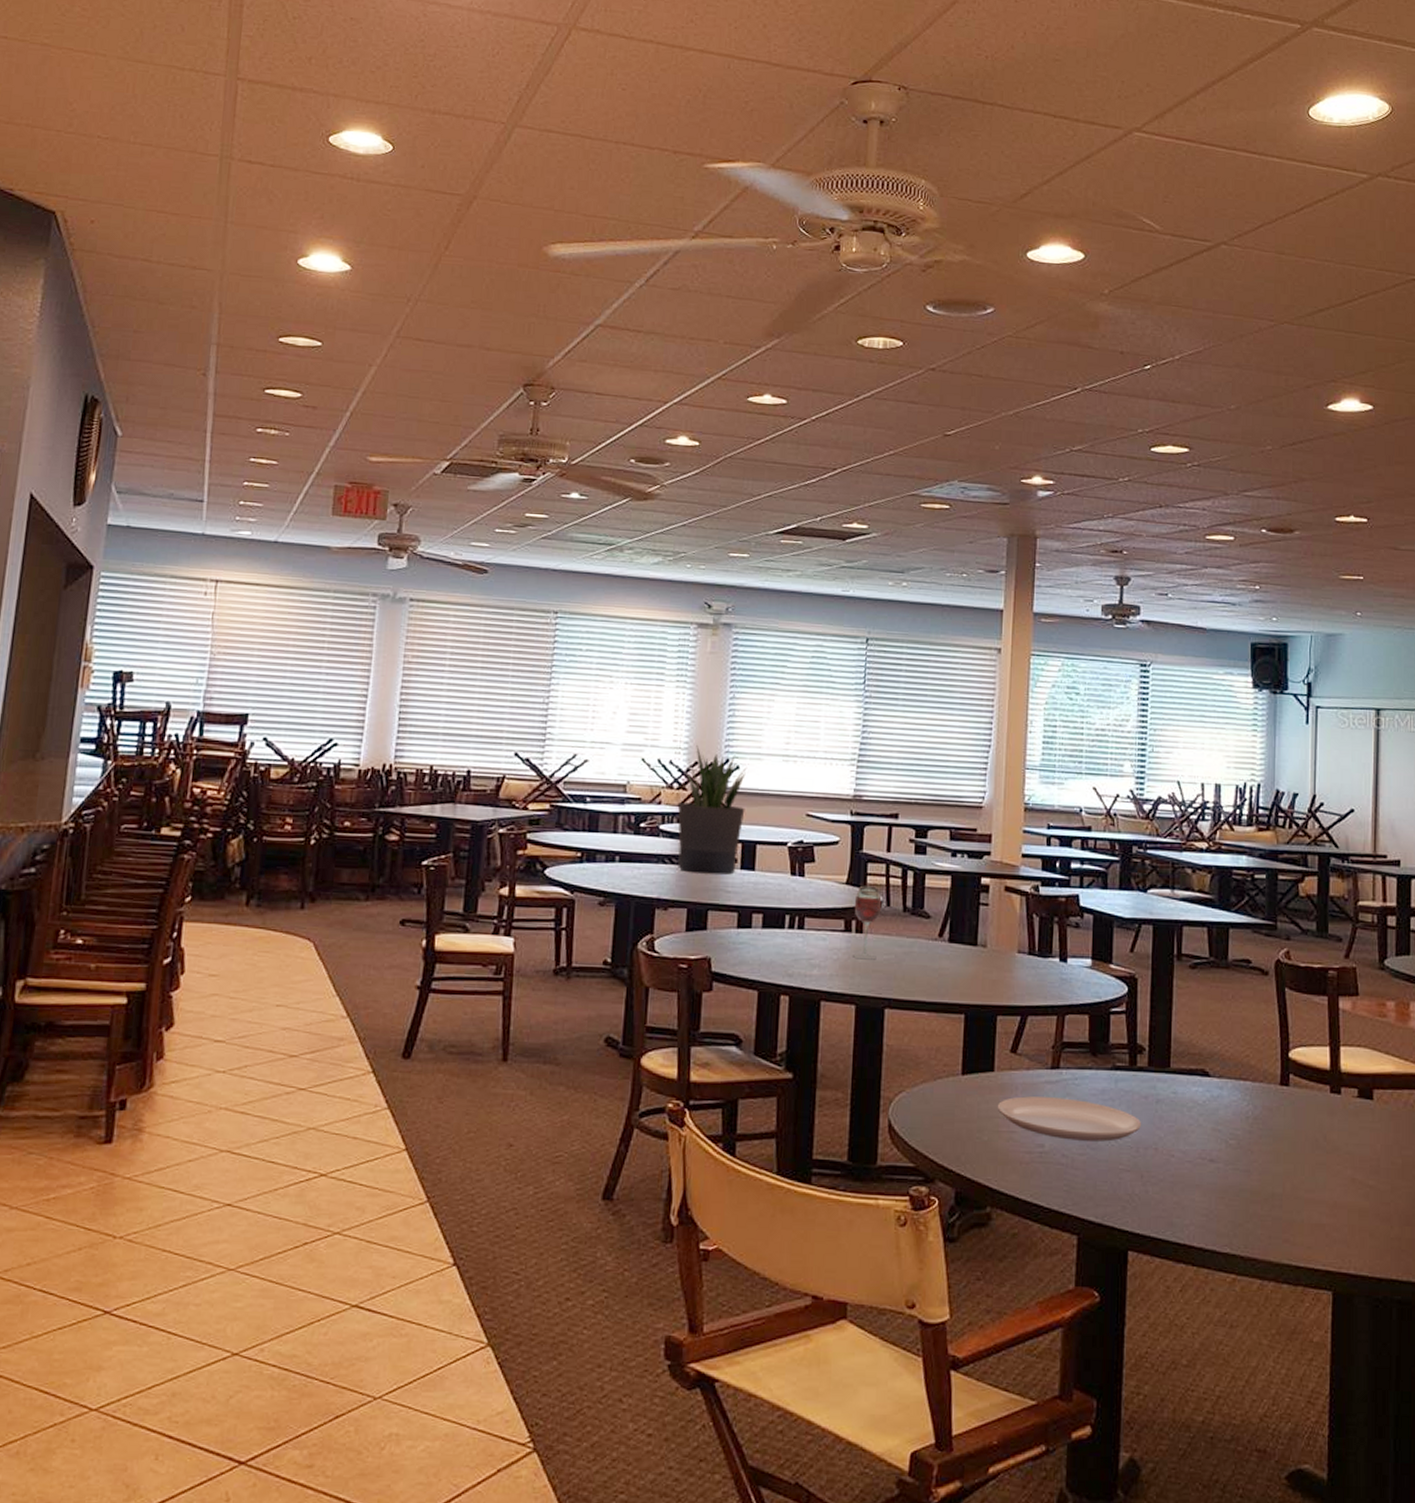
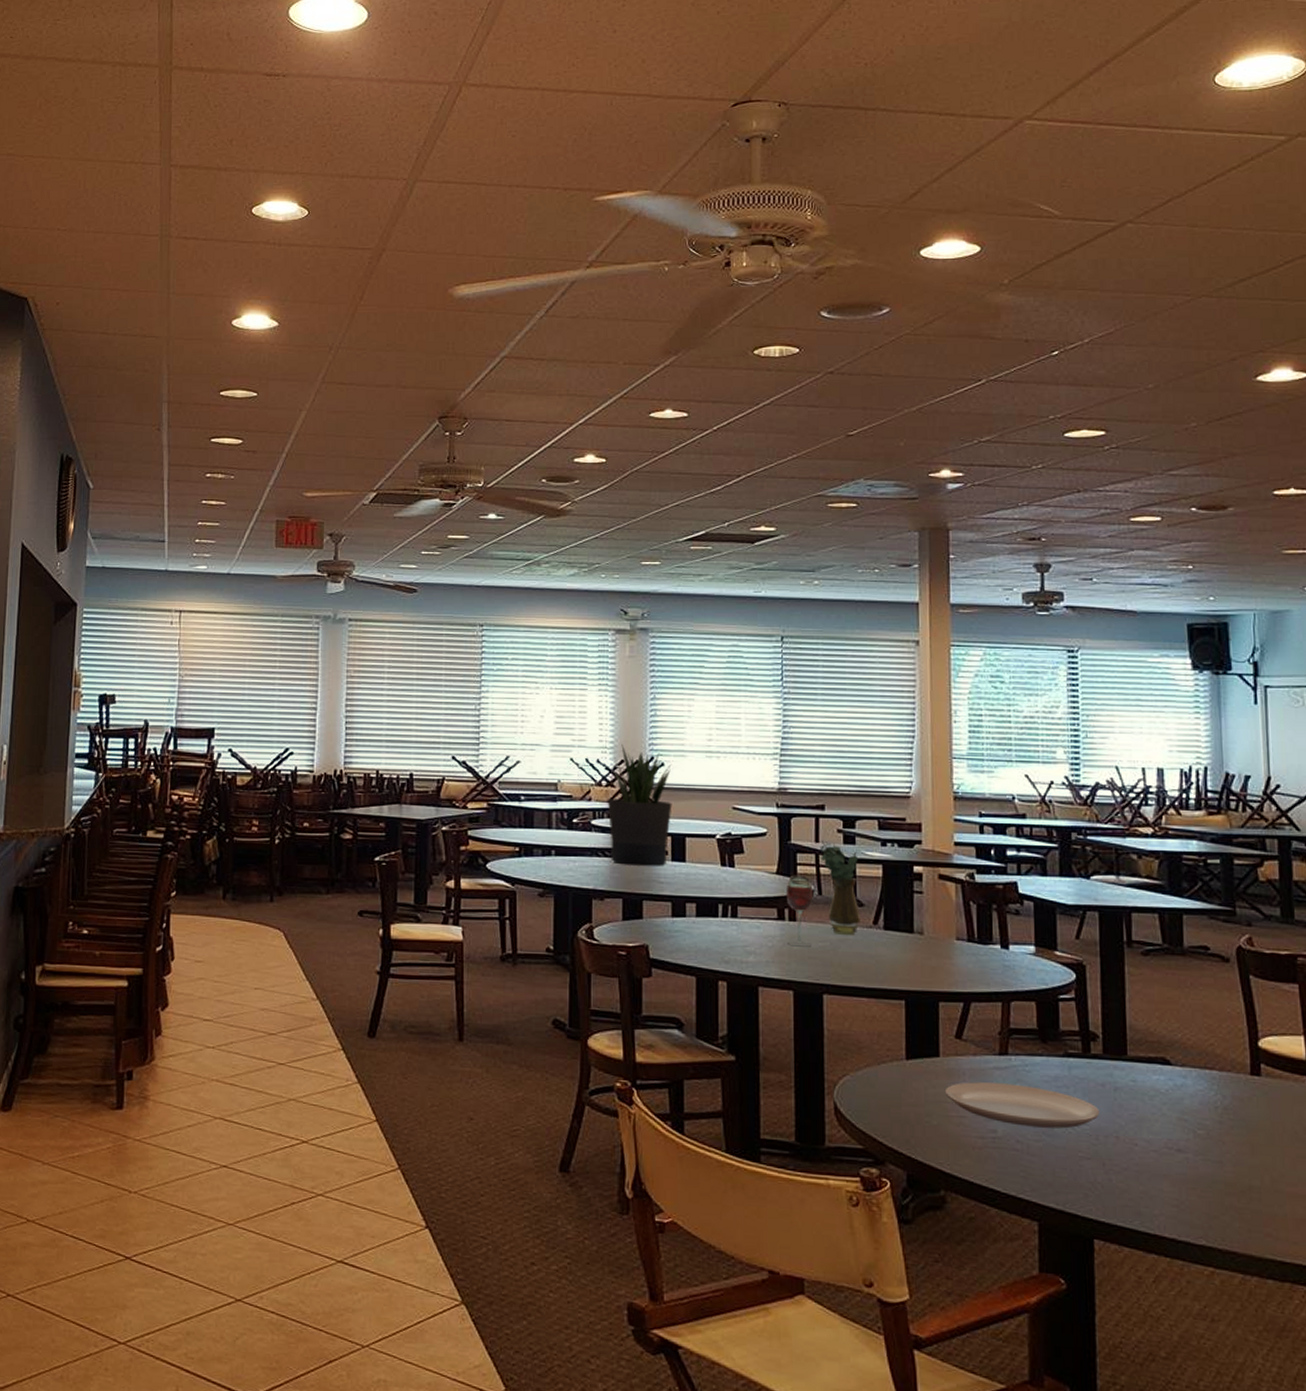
vase: none [891,850,929,949] -> present [821,840,860,936]

